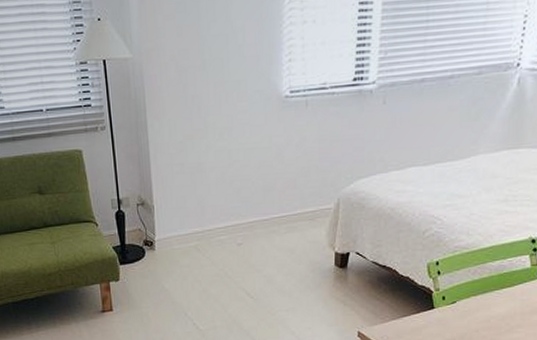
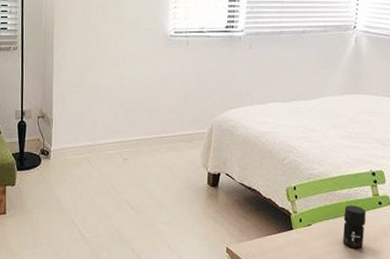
jar: none [492,278,522,325] -> present [342,205,366,249]

